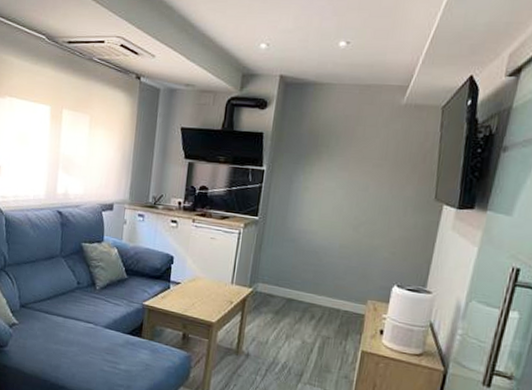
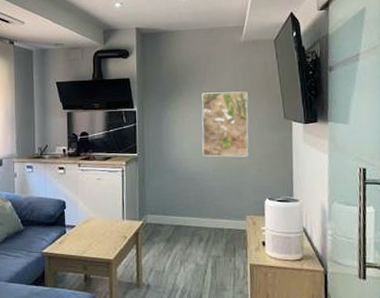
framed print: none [331,159,397,237] -> present [201,91,249,157]

